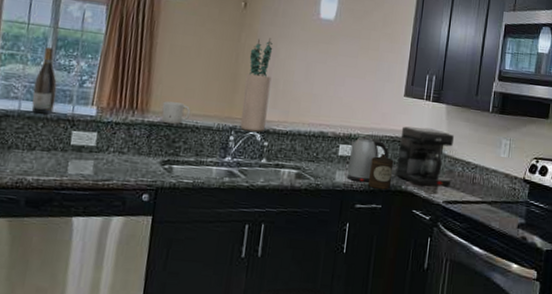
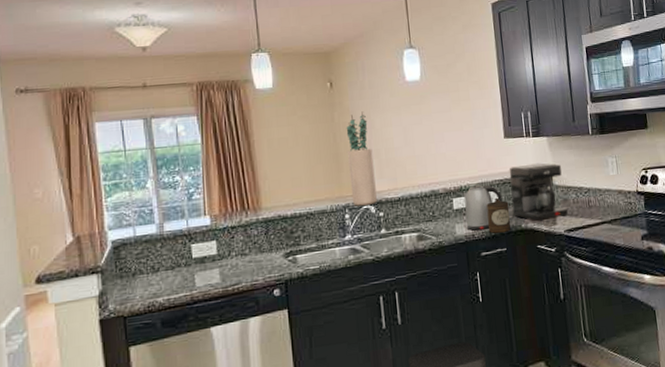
wine bottle: present [31,47,57,115] -> none [144,169,168,236]
mug: present [161,101,191,125] -> none [273,193,302,217]

